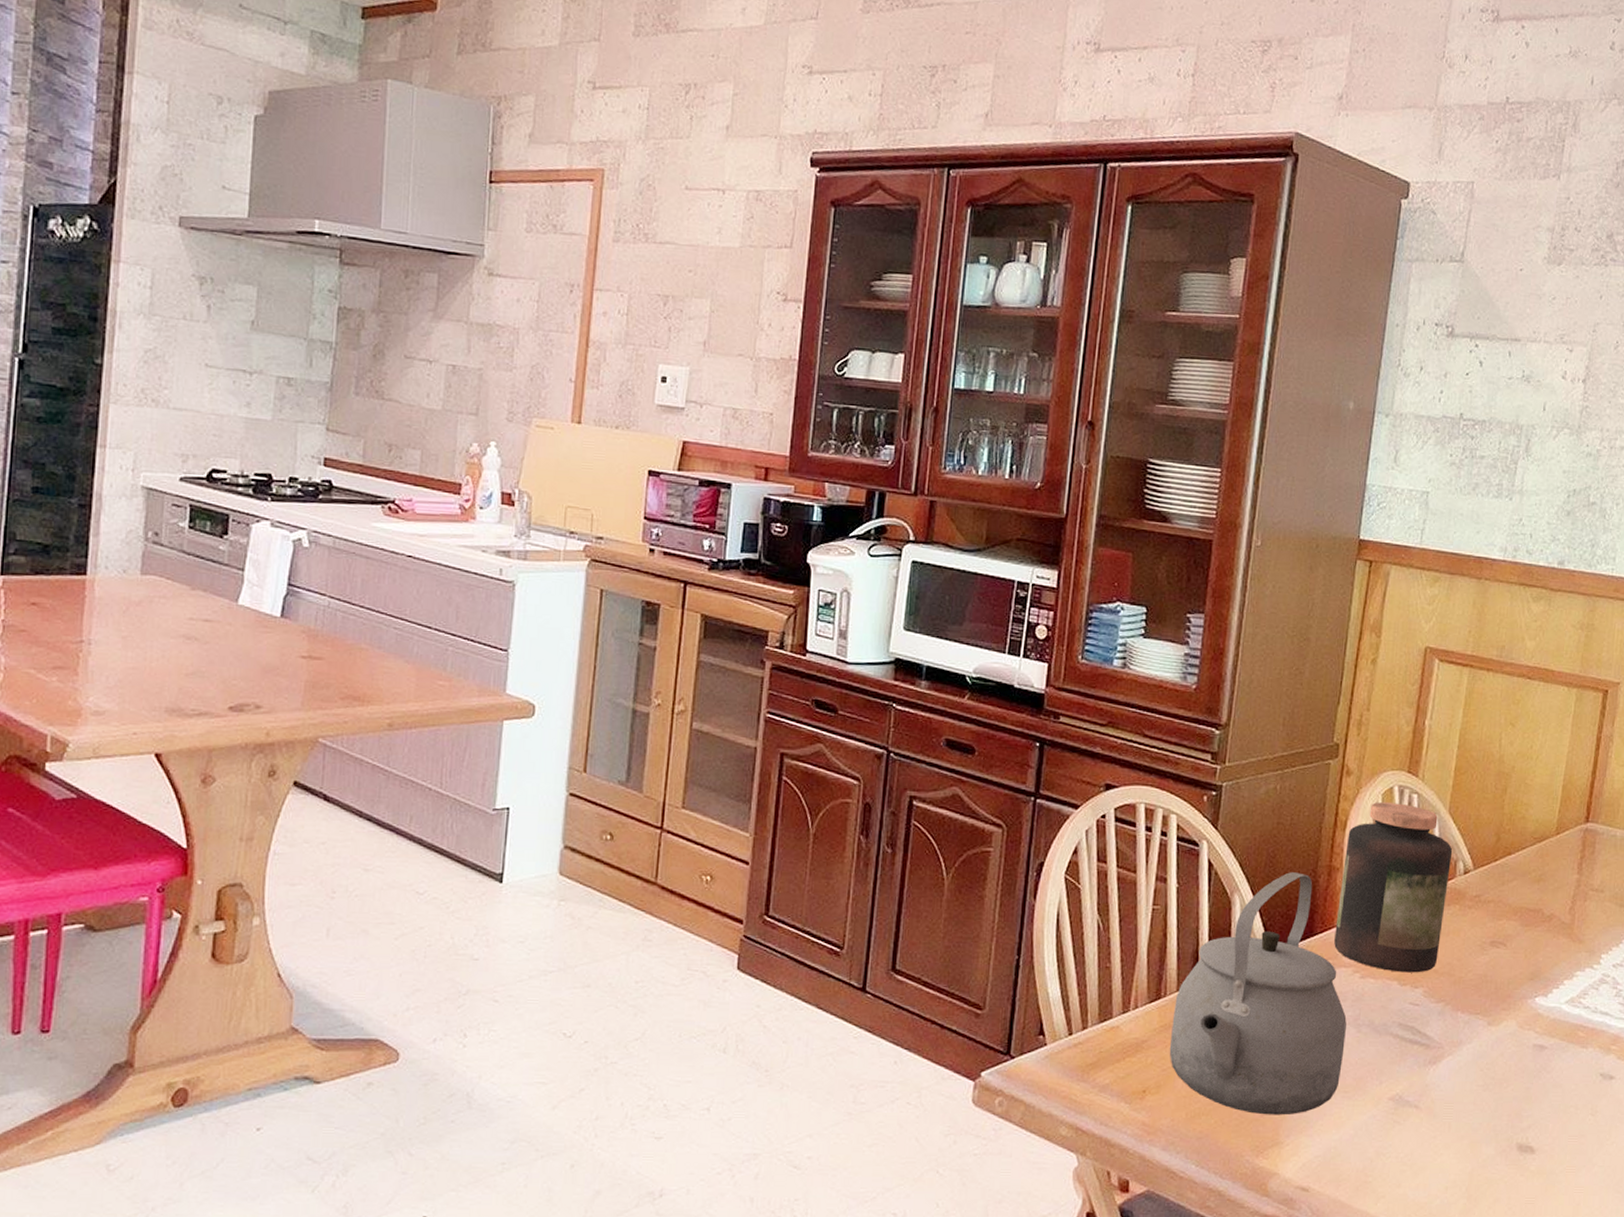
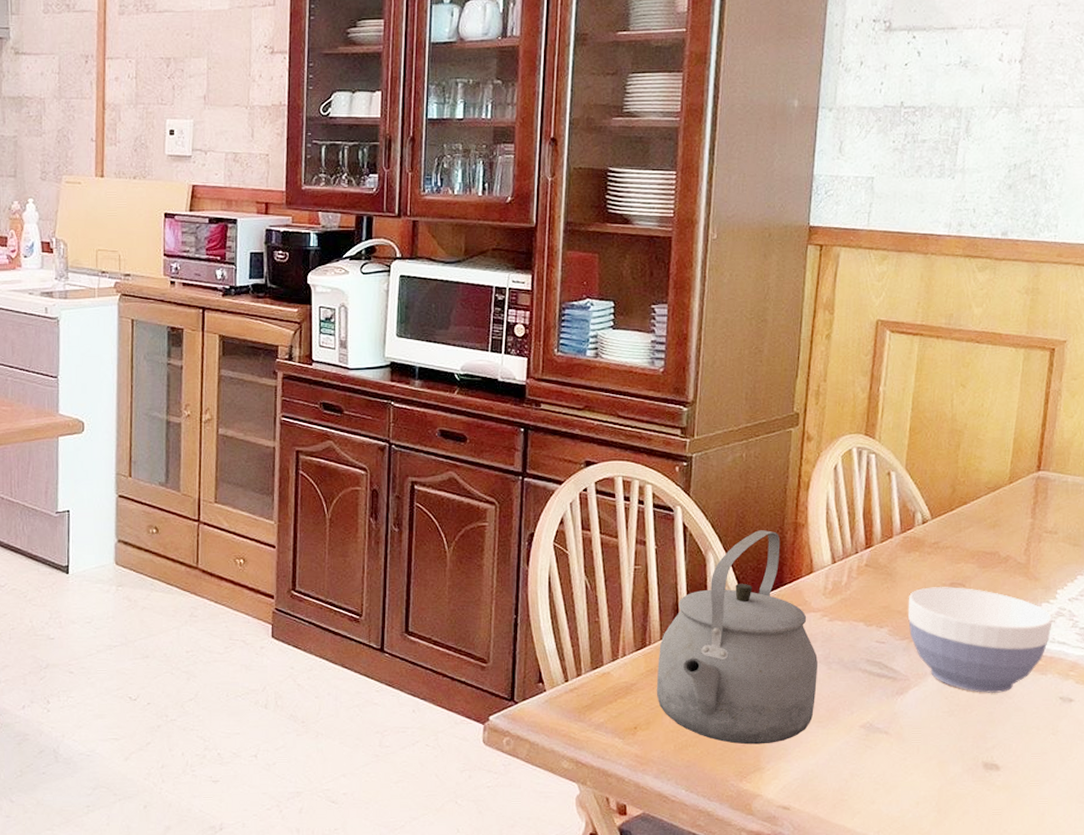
jar: present [1334,802,1453,973] -> none [803,463,911,615]
bowl: none [1445,945,1596,1067] -> present [908,587,1053,694]

